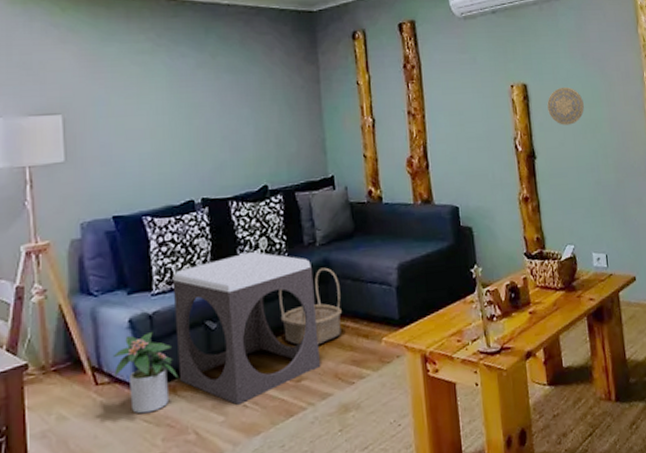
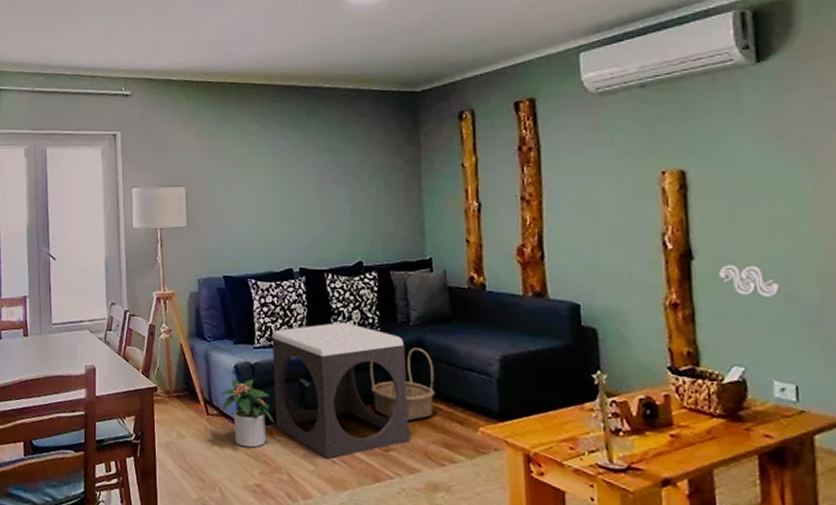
decorative plate: present [547,86,584,125] -> none [715,175,774,222]
decorative ornament: none [554,160,593,186] -> present [720,265,782,298]

